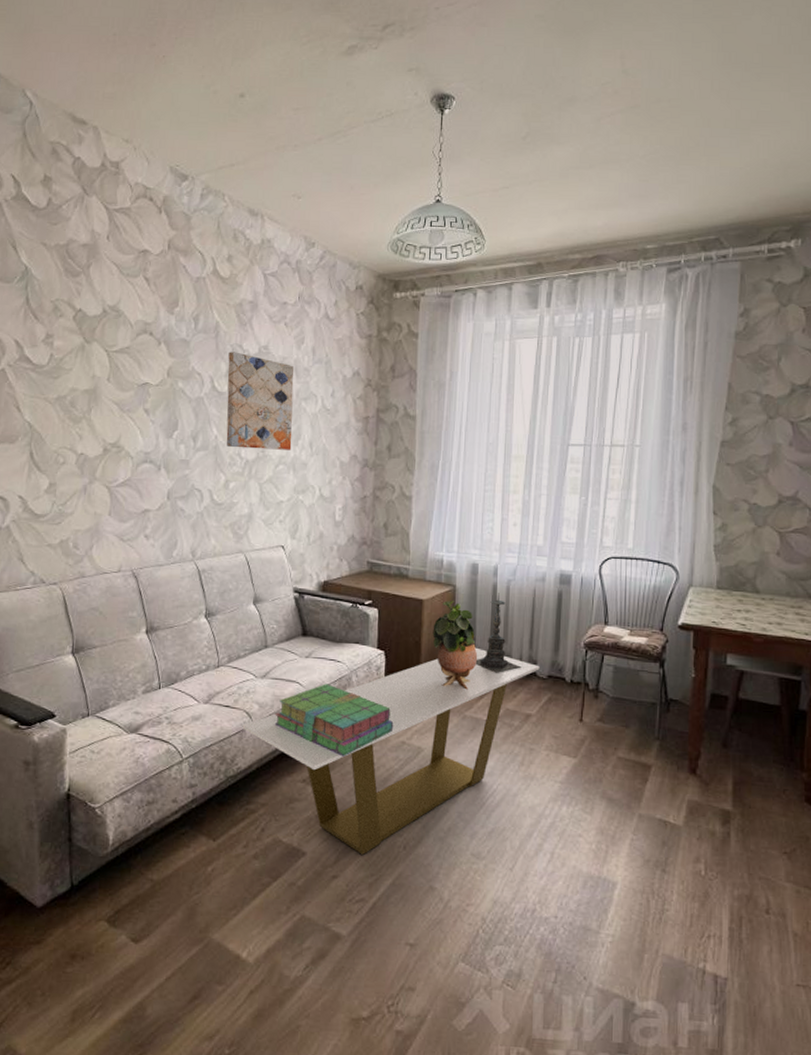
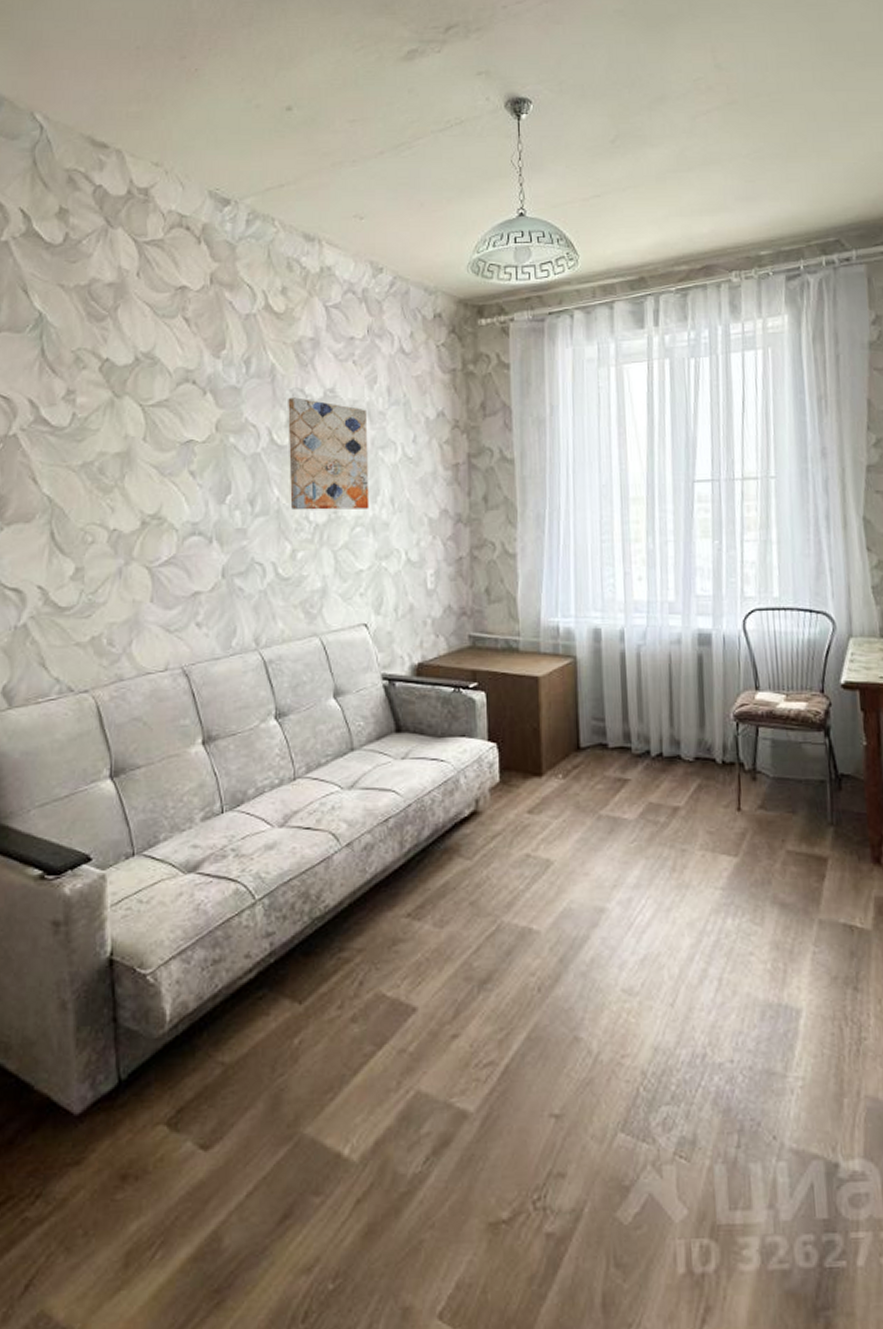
coffee table: present [242,647,540,855] -> none [328,730,684,1004]
stack of books: present [274,684,394,757] -> none [368,789,515,880]
potted plant: present [432,601,478,690] -> none [553,675,610,783]
candle holder: present [475,593,522,674] -> none [607,662,663,761]

